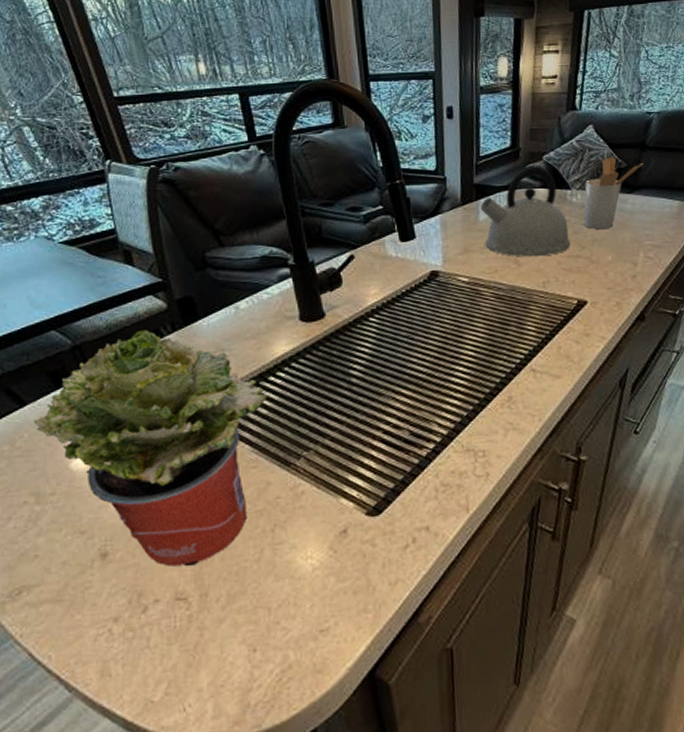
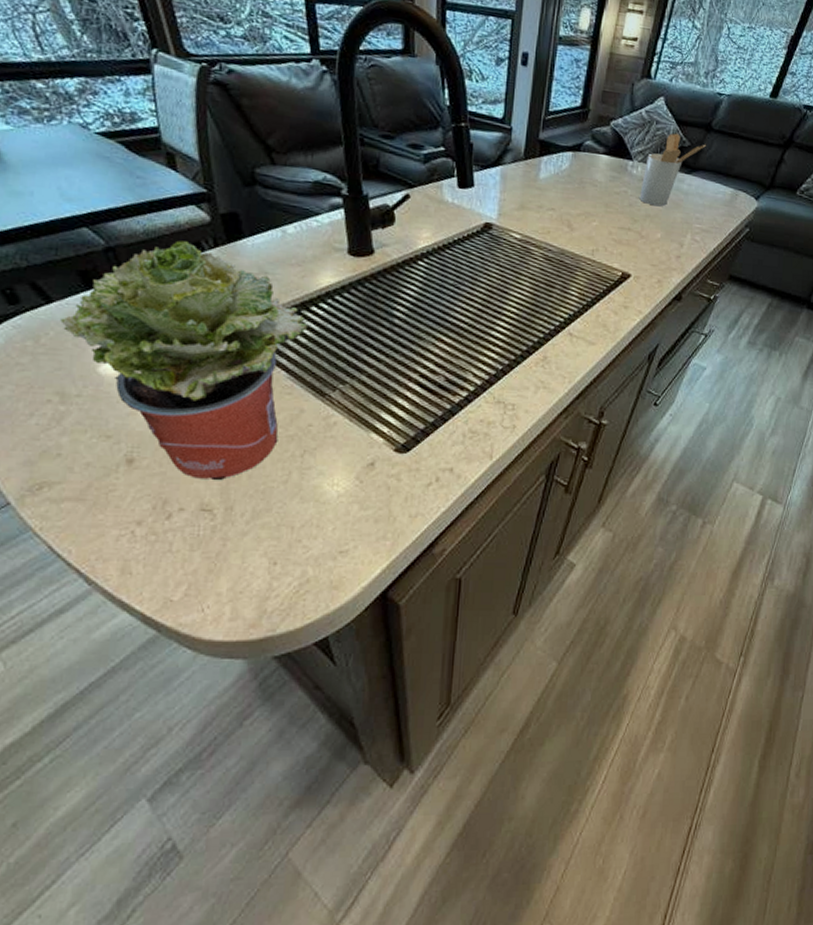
kettle: present [480,166,570,257] -> none [541,130,625,225]

